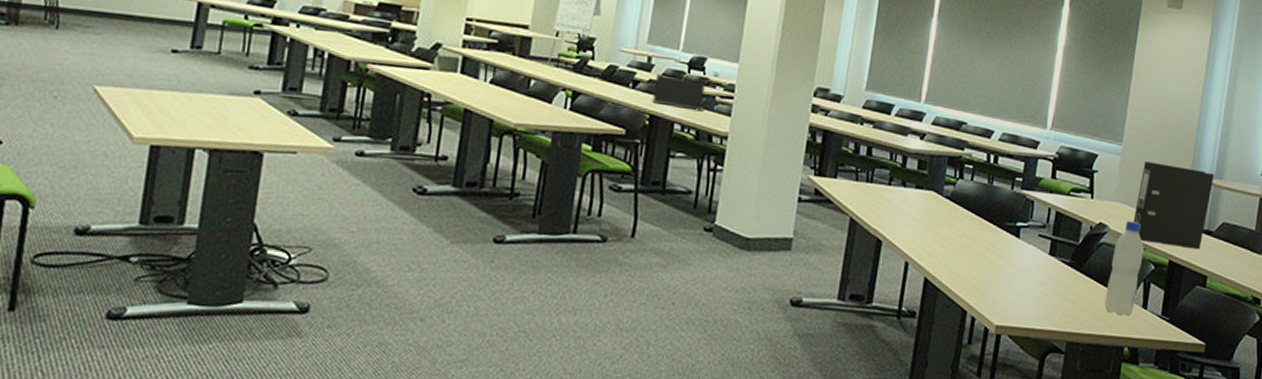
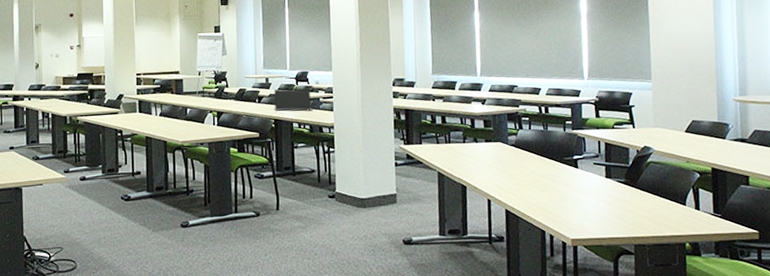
water bottle: present [1104,221,1144,317] -> none [660,141,689,219]
binder: present [1133,161,1215,250] -> none [673,91,739,156]

